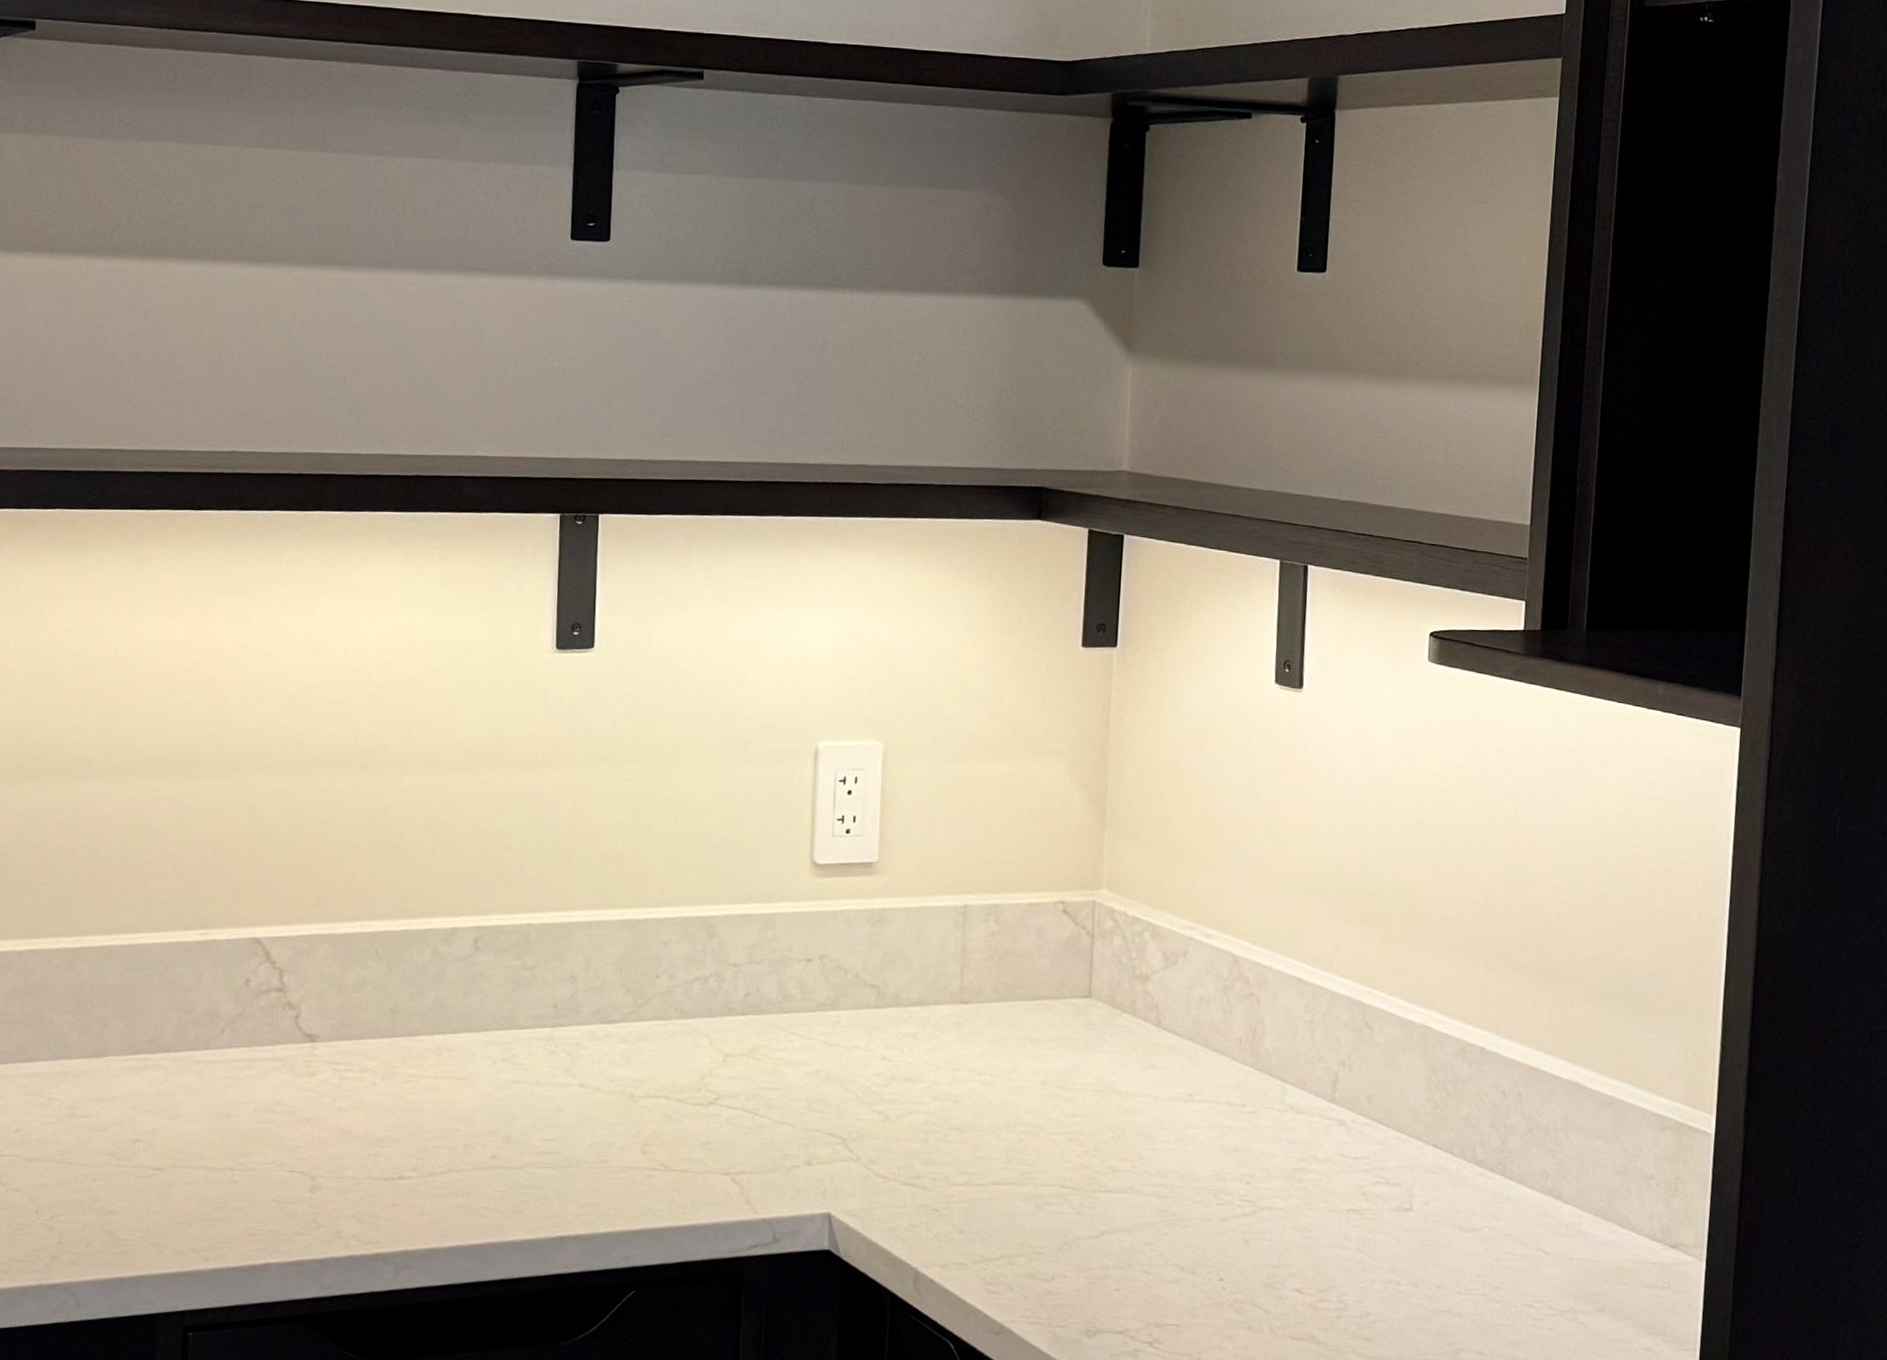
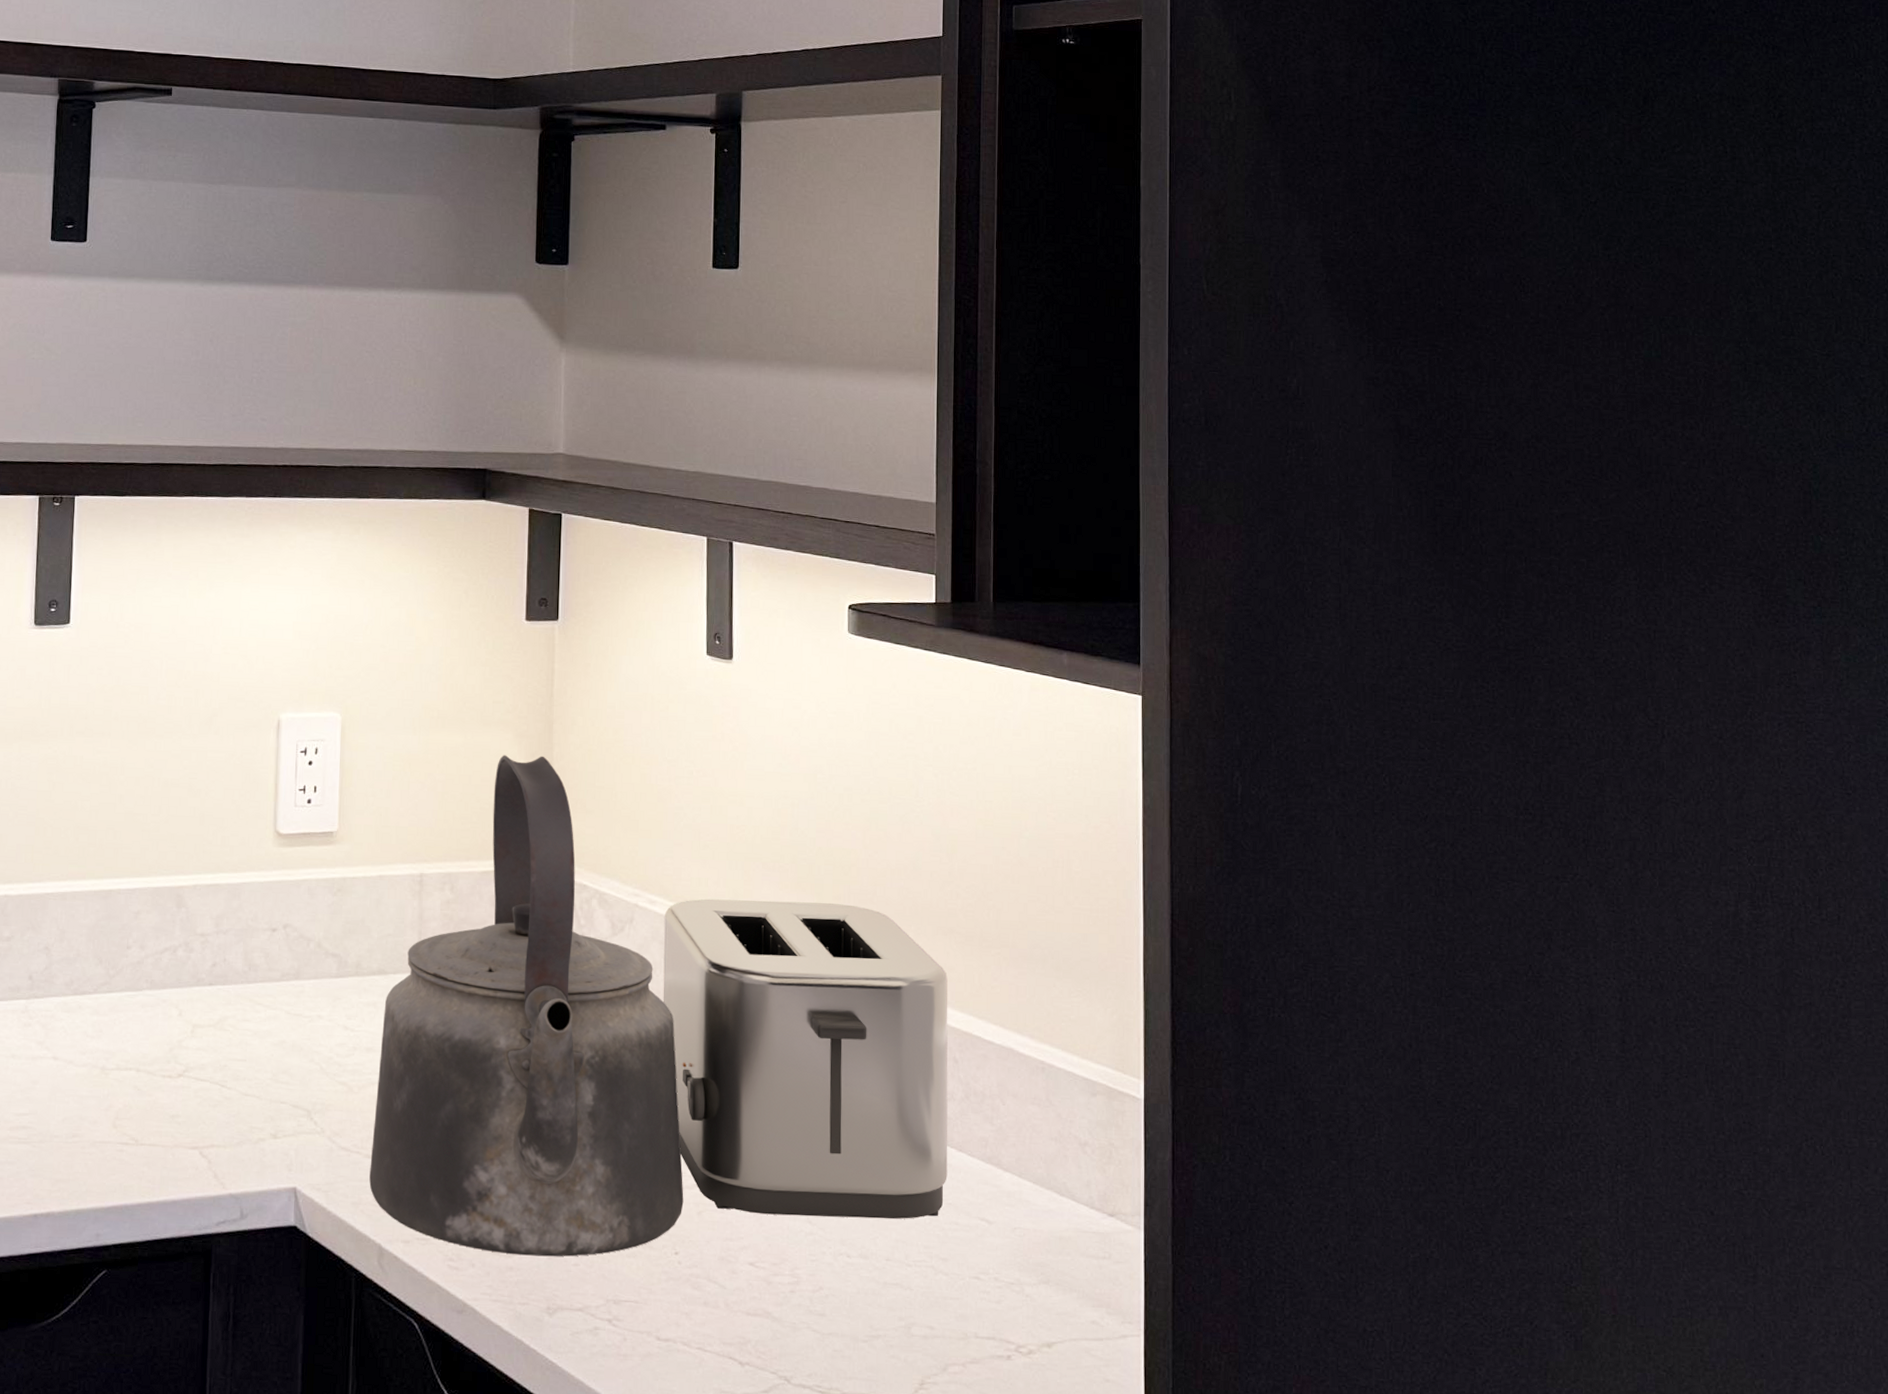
kettle: none [906,785,1231,1282] -> present [369,755,684,1257]
toaster: none [1215,932,1516,1249] -> present [663,898,948,1219]

